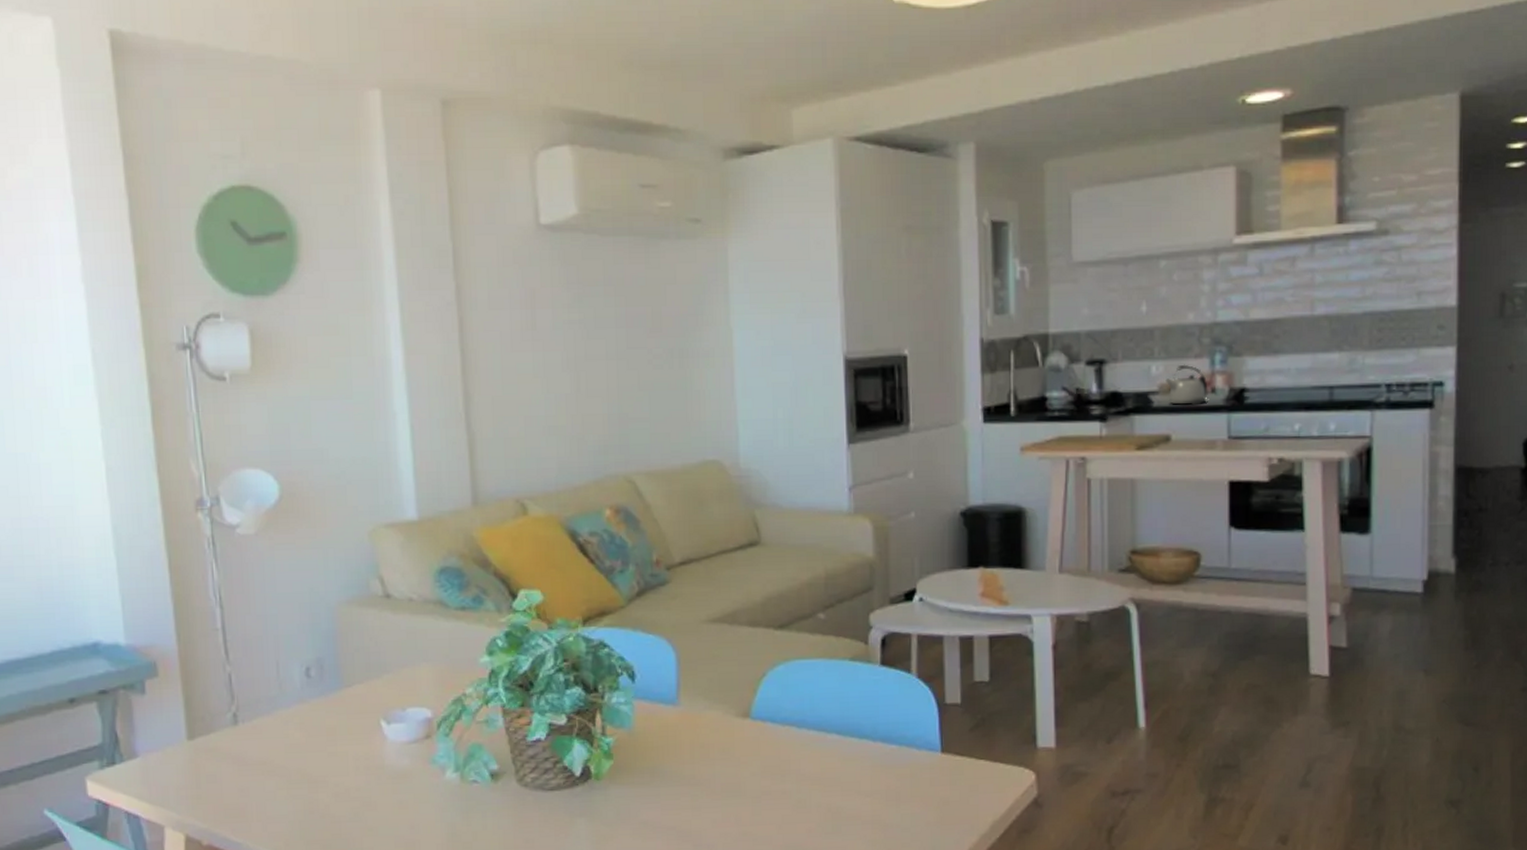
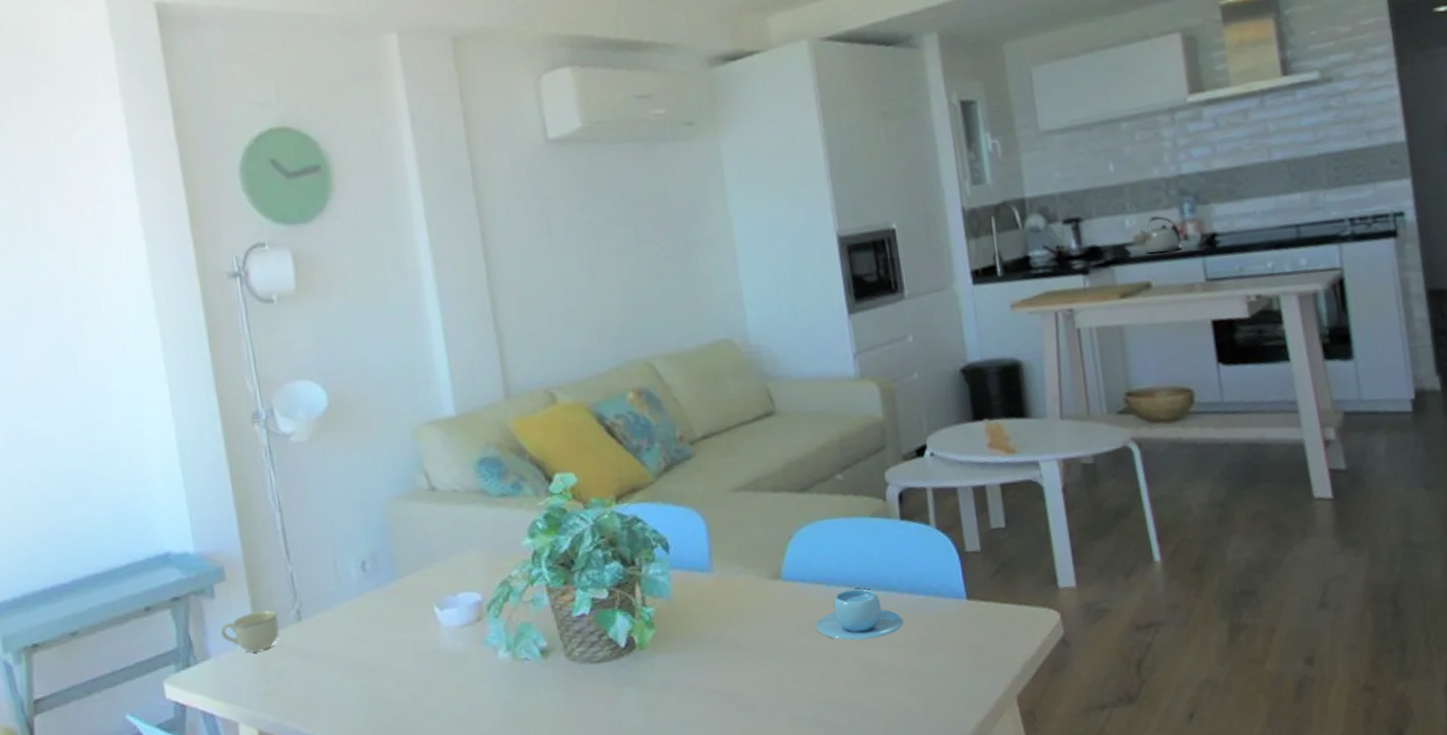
cup: none [149,710,213,755] -> present [220,609,279,653]
teacup: none [782,733,874,787] -> present [816,588,904,641]

